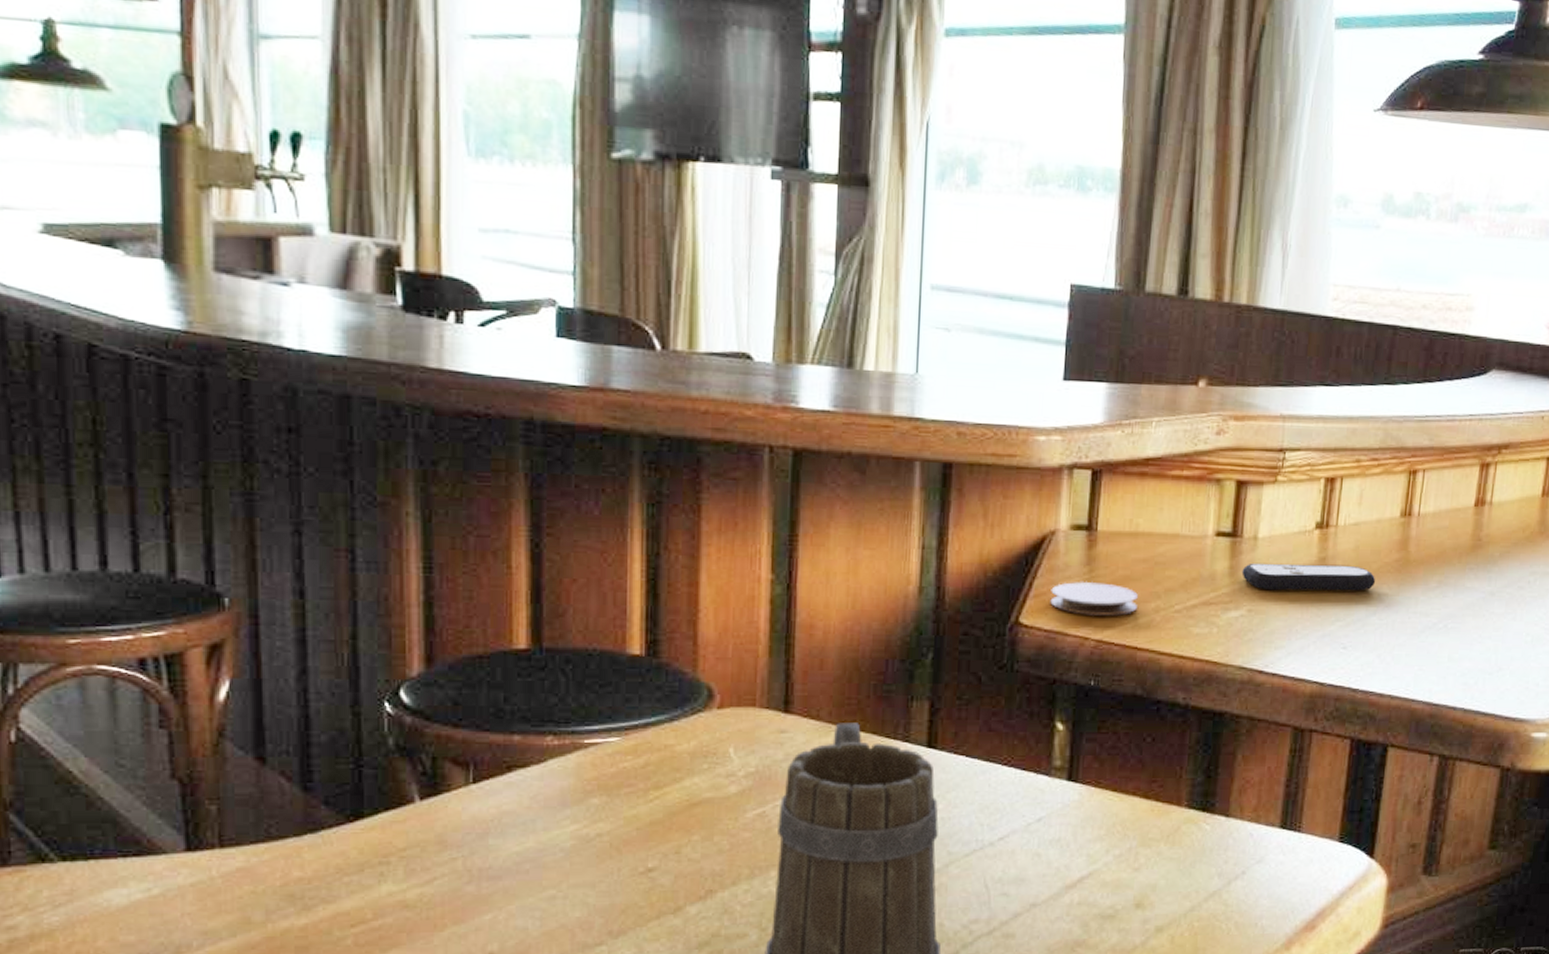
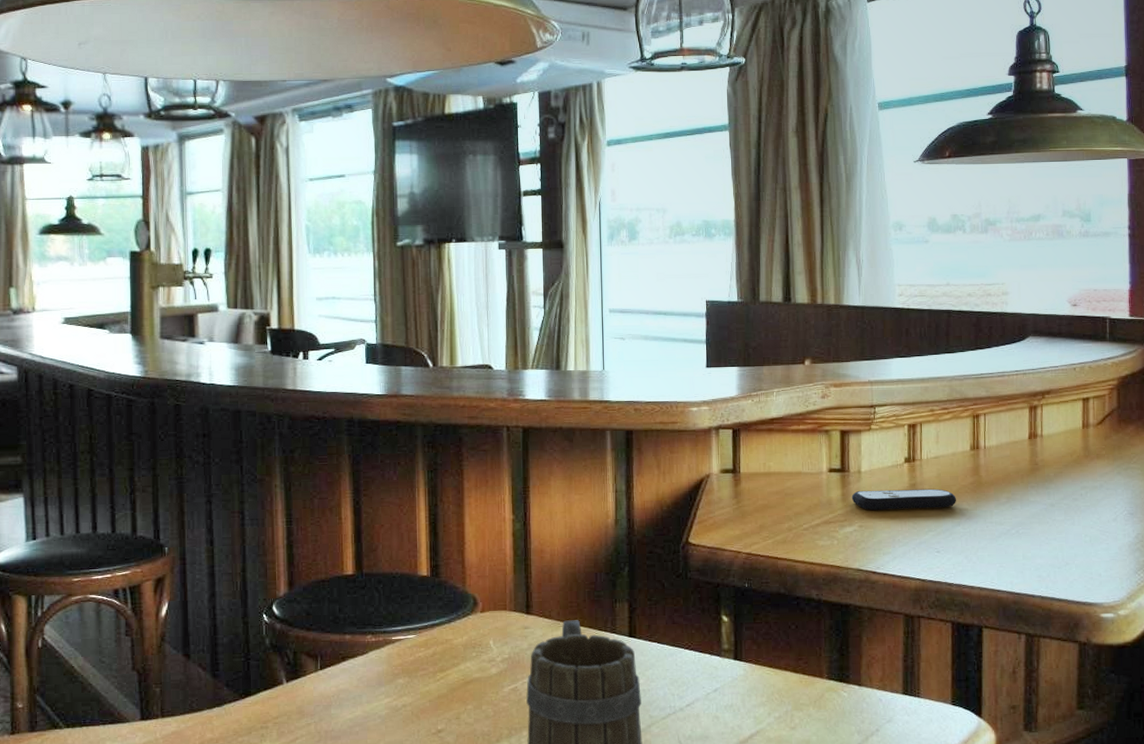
coaster: present [1050,581,1138,616] -> none [710,510,775,535]

